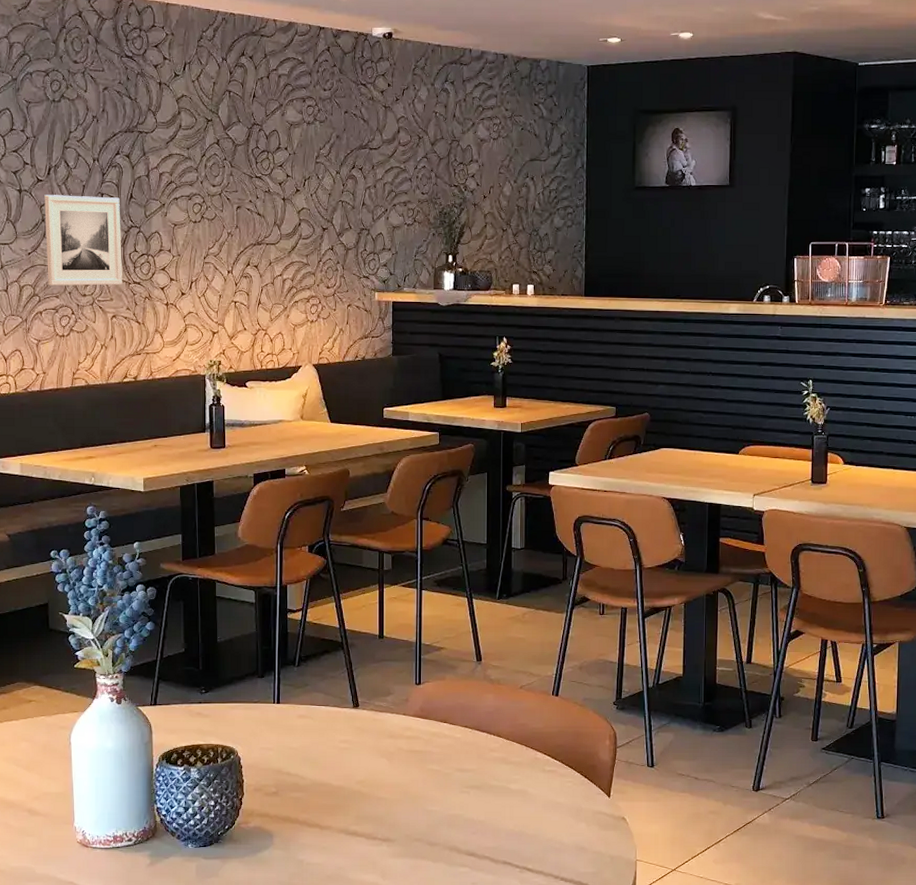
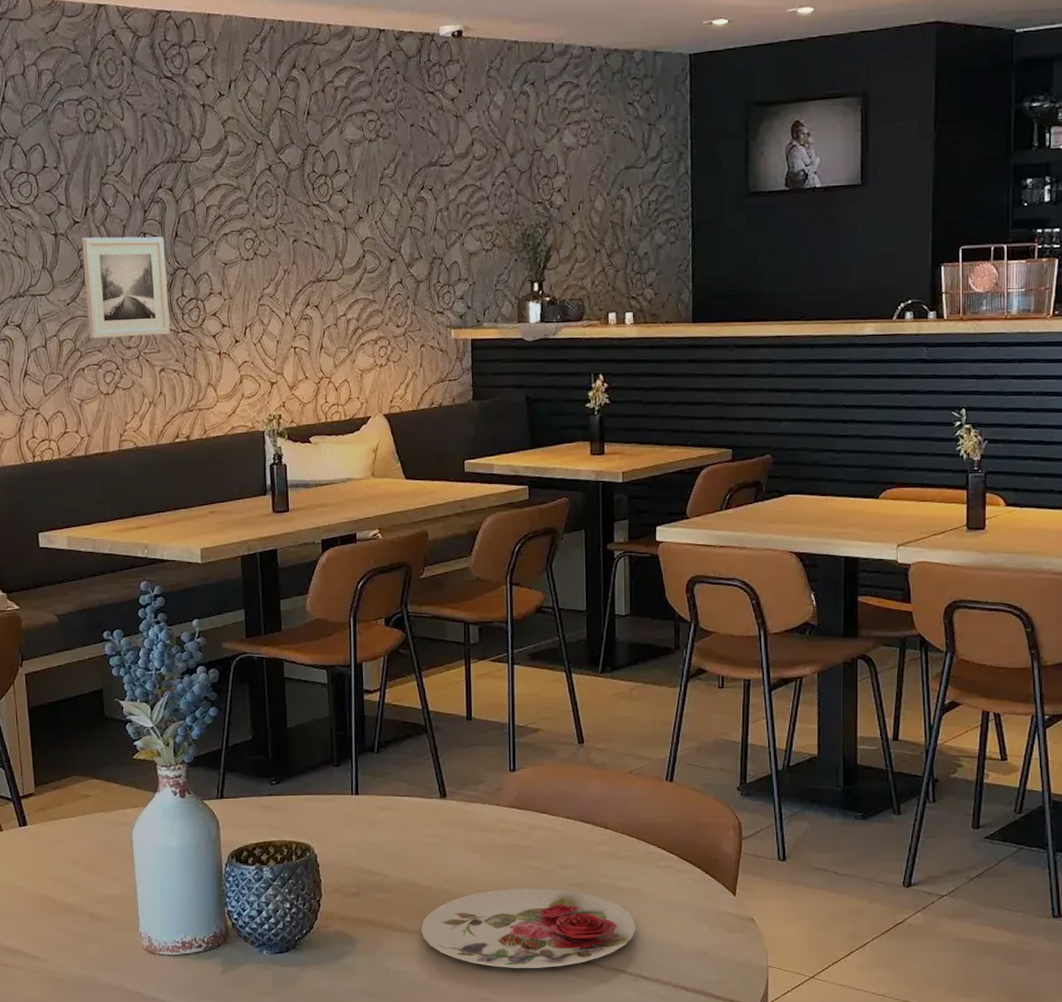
plate: none [332,789,523,861] -> present [420,888,636,968]

